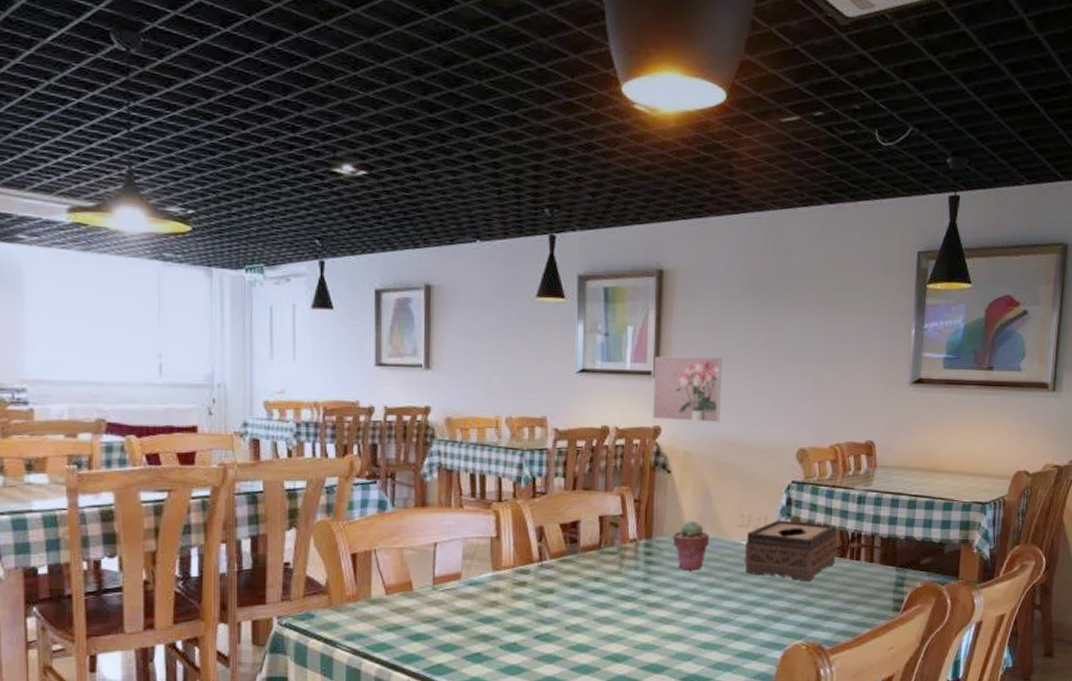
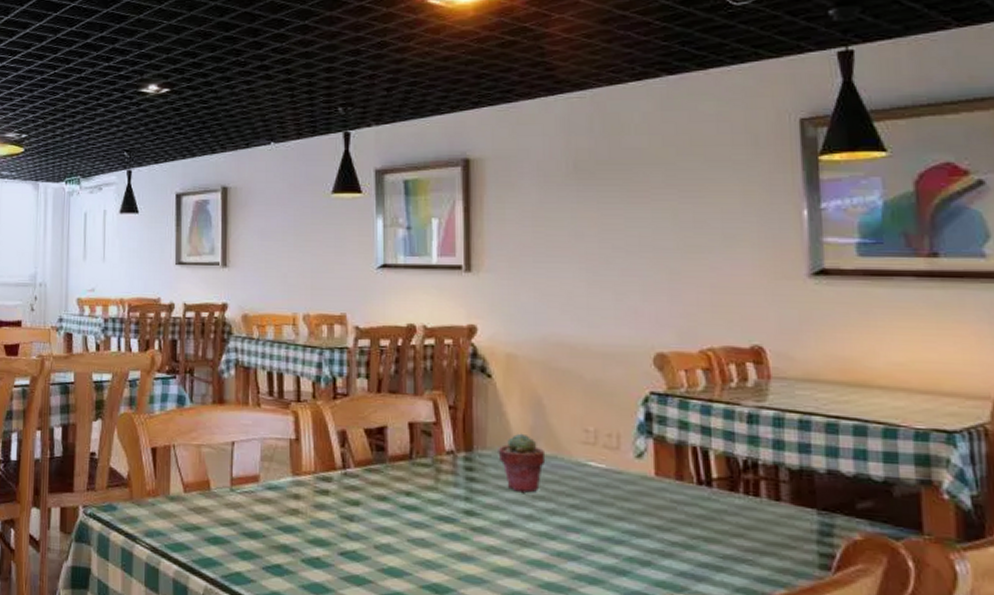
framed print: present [653,356,723,423] -> none [465,248,549,322]
tissue box: present [745,520,838,582] -> none [593,438,723,519]

